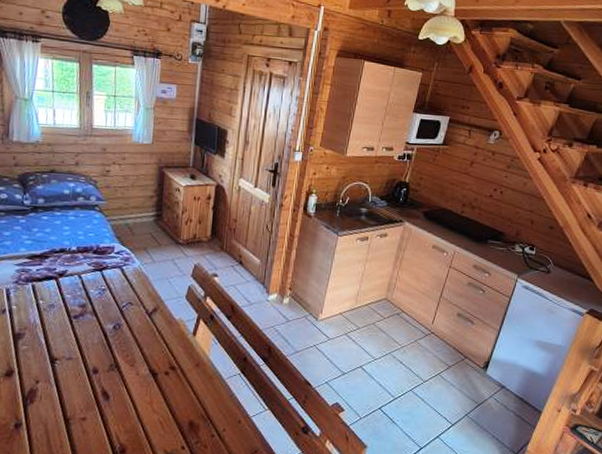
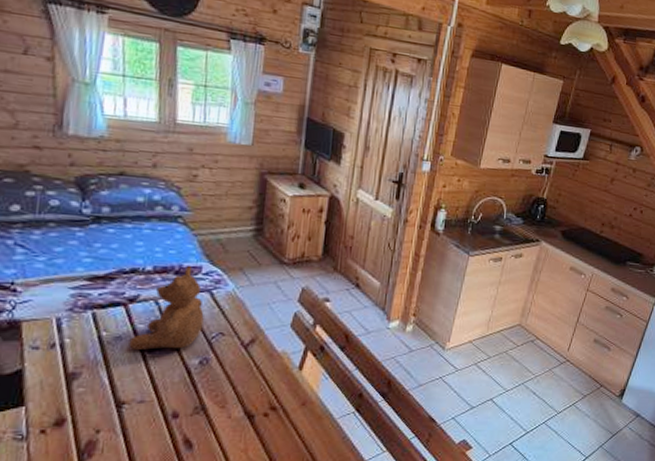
teddy bear: none [59,245,117,316] -> present [129,265,204,350]

